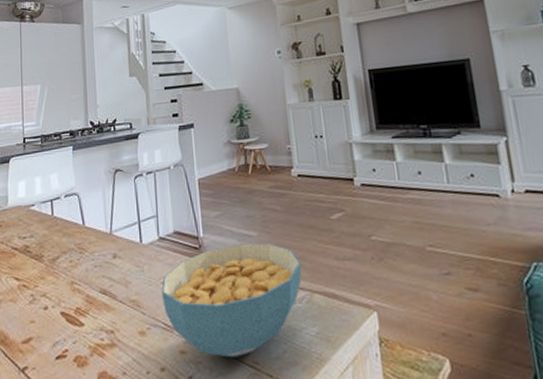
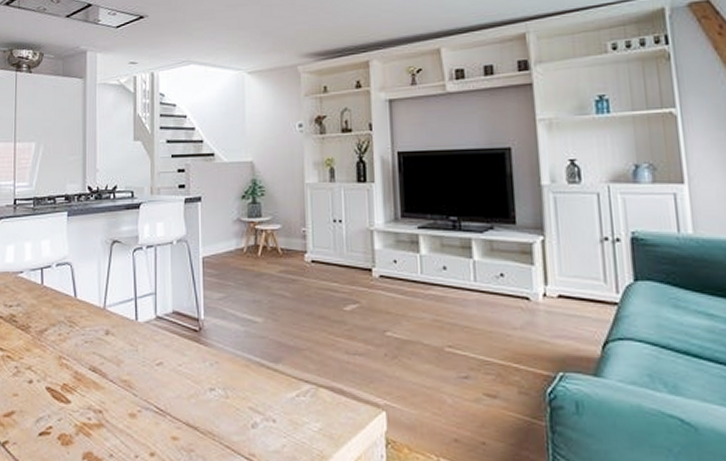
cereal bowl: present [161,243,302,358] -> none [155,329,308,448]

